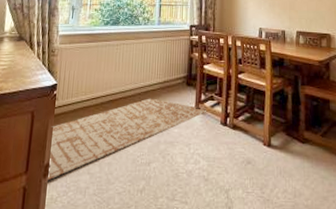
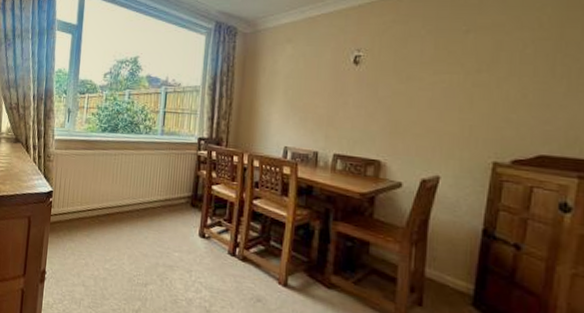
rug: present [45,98,209,182] -> none [42,216,215,288]

